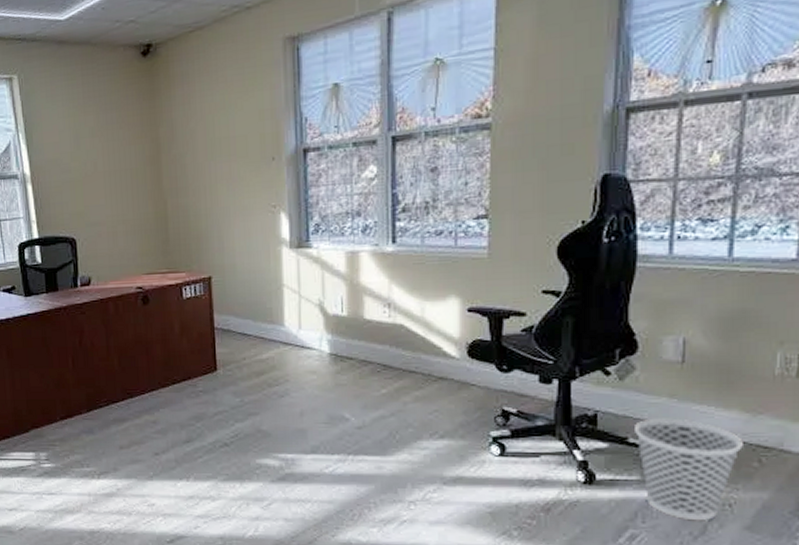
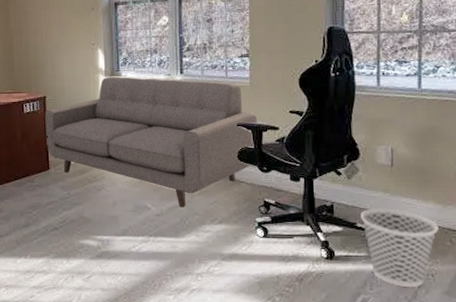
sofa: none [210,249,498,418] -> present [45,77,258,208]

